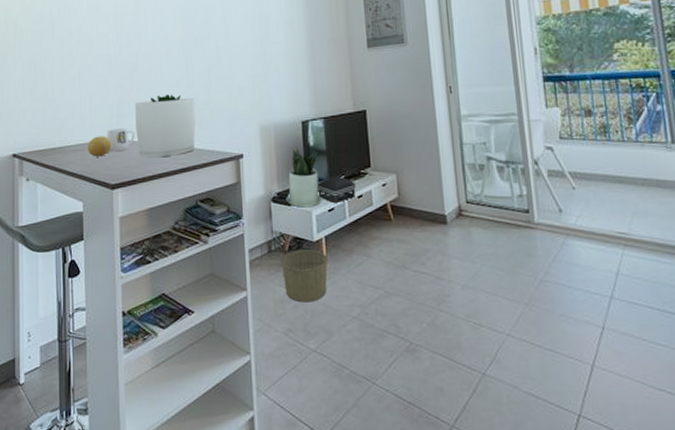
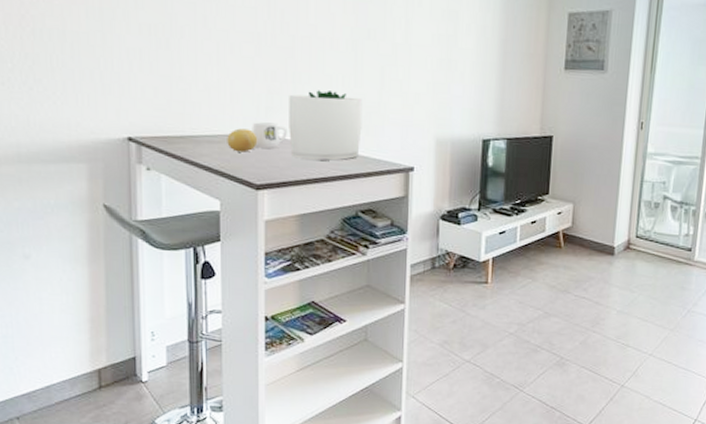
basket: present [280,250,328,303] -> none [443,268,493,318]
planter: present [286,147,322,208] -> none [456,166,496,228]
wireless router: present [317,176,356,204] -> none [490,199,531,227]

